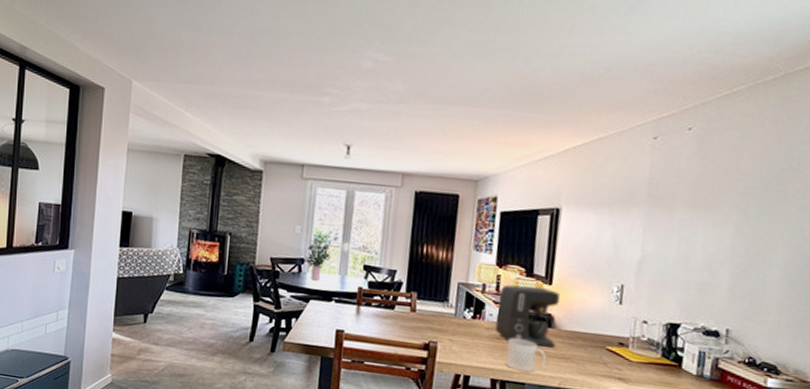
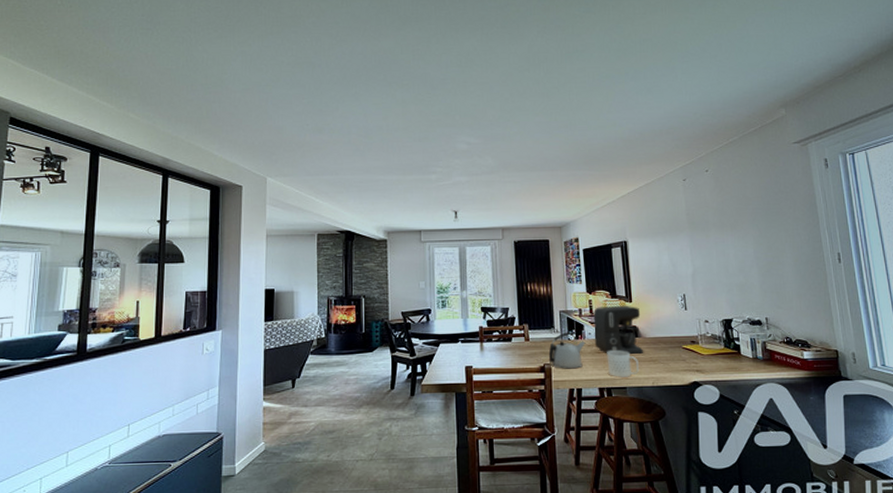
bouquet: present [305,239,332,281] -> none [431,291,452,327]
kettle: none [435,308,484,353] -> present [548,331,586,369]

